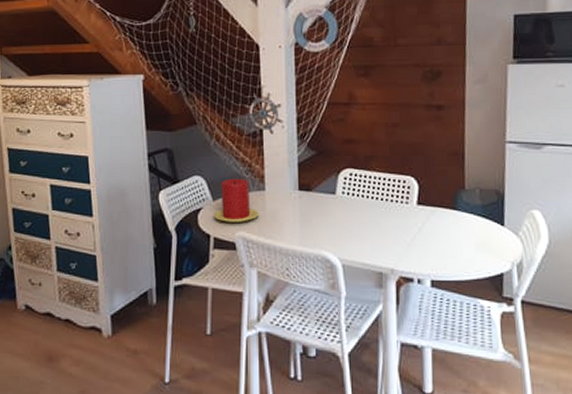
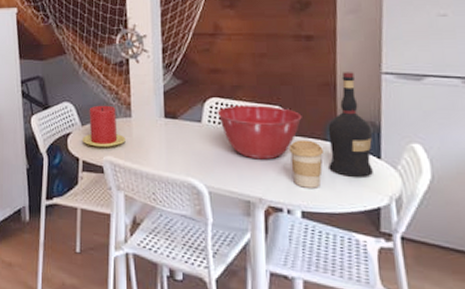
mixing bowl: none [351,175,432,230] -> present [217,105,302,160]
coffee cup: none [419,209,453,257] -> present [288,140,325,188]
liquor: none [456,141,497,244] -> present [328,72,373,177]

